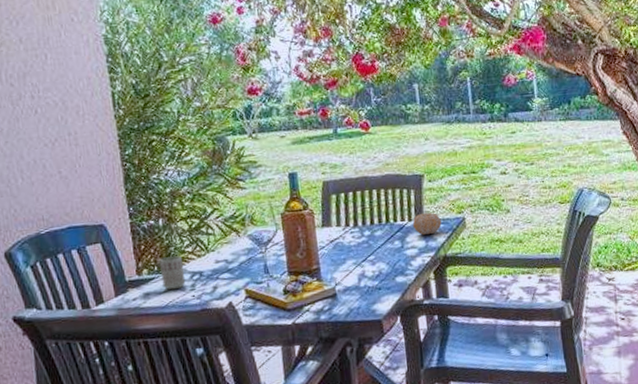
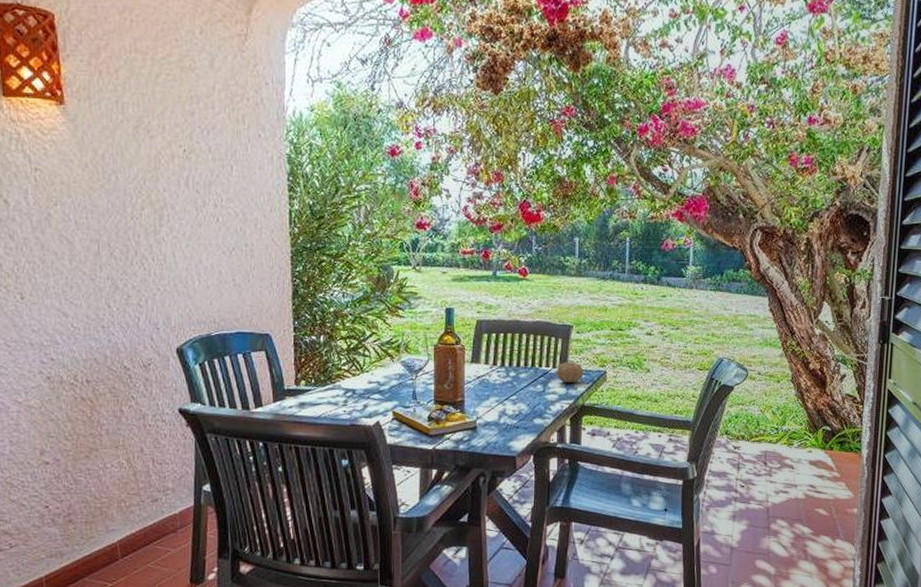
cup: present [159,256,185,290] -> none [317,372,338,403]

